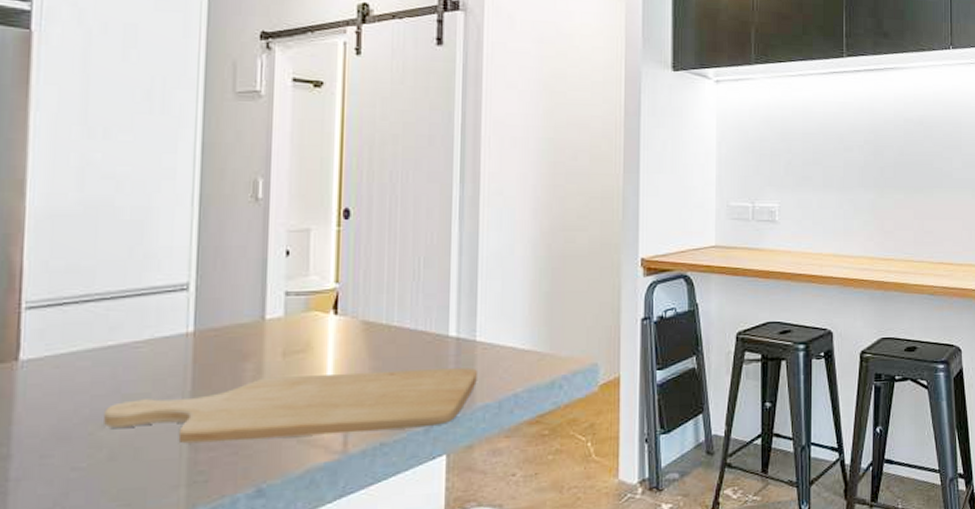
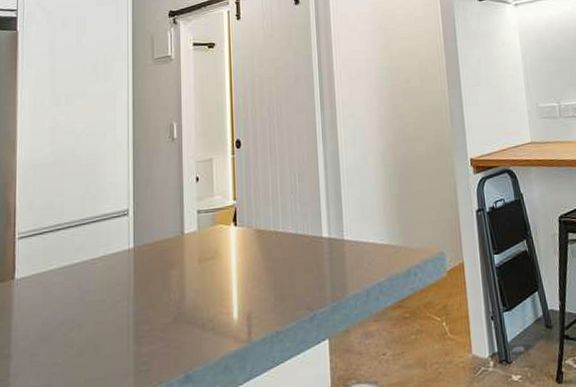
chopping board: present [104,368,477,444] -> none [74,262,348,340]

